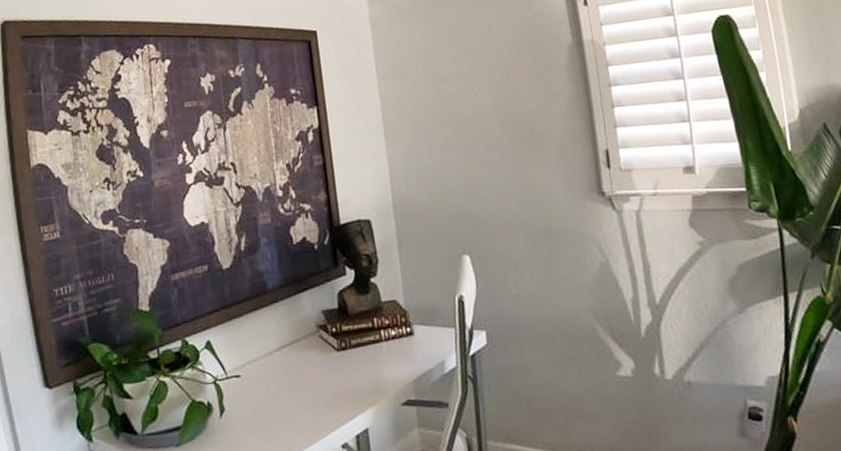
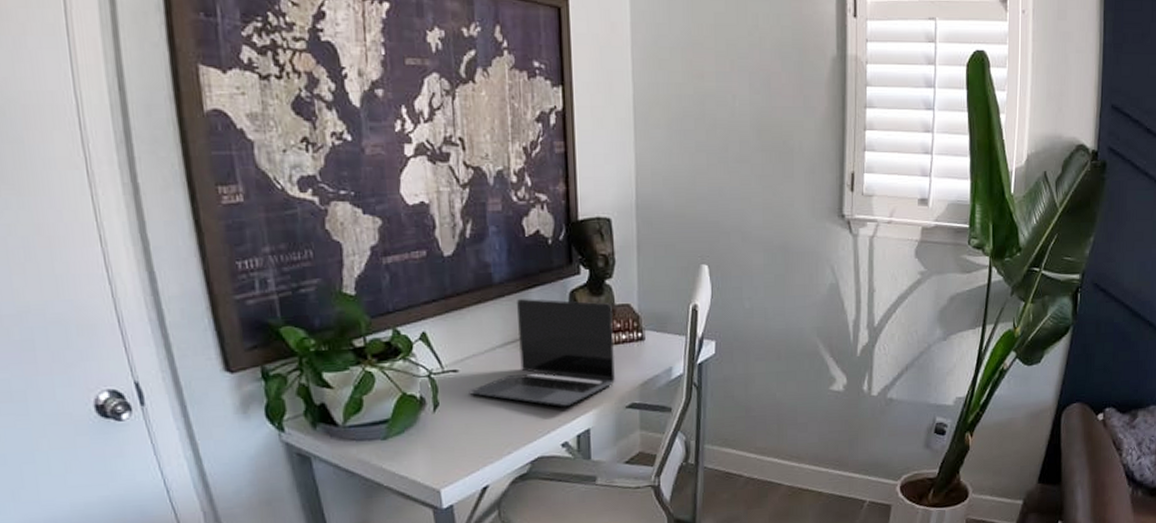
laptop: none [251,300,389,407] -> present [469,299,615,406]

